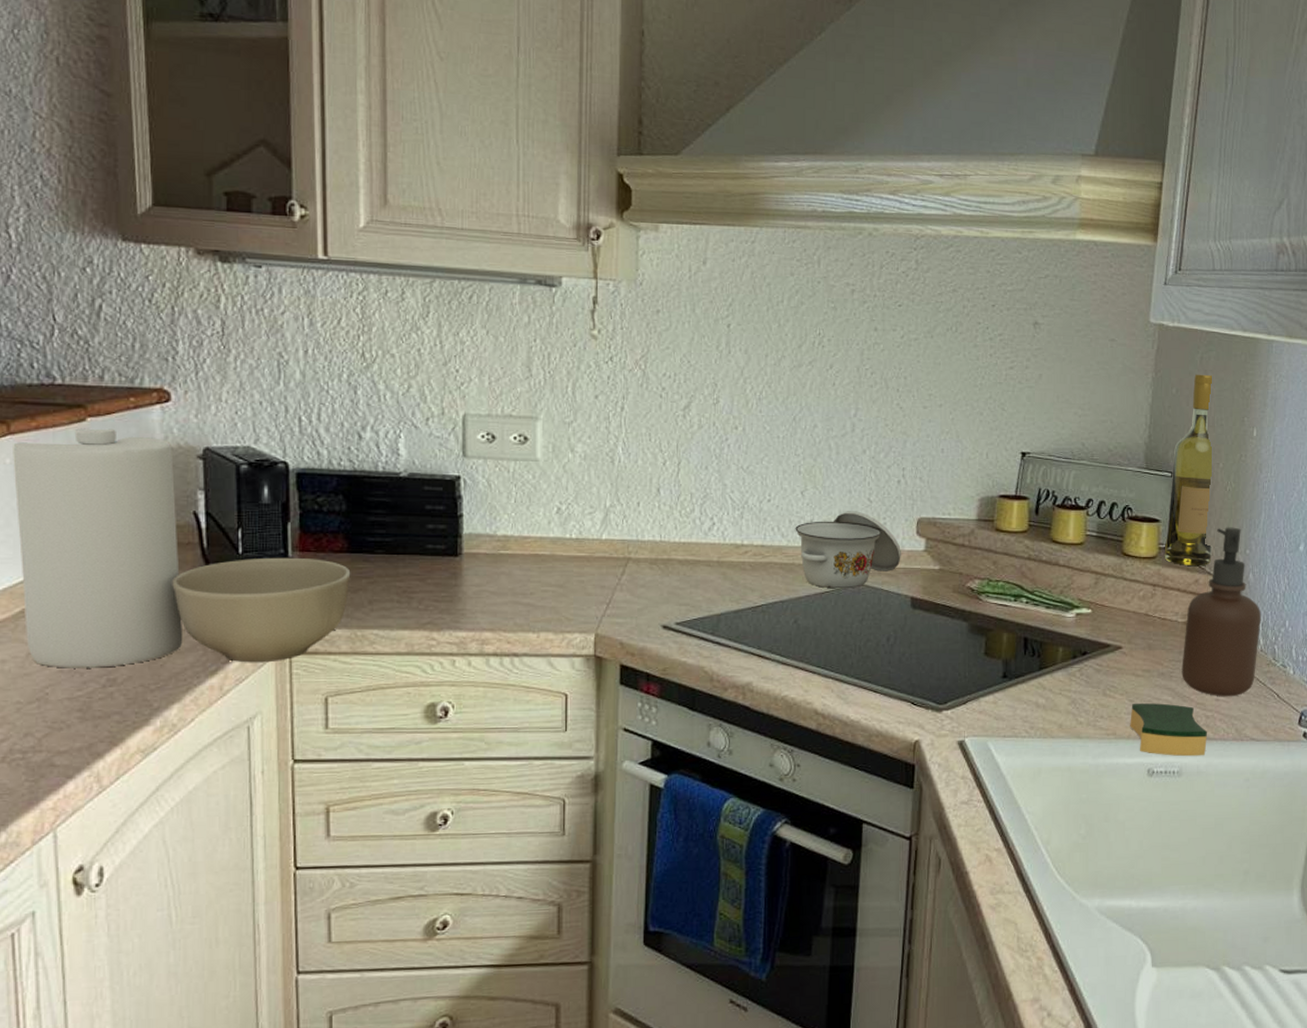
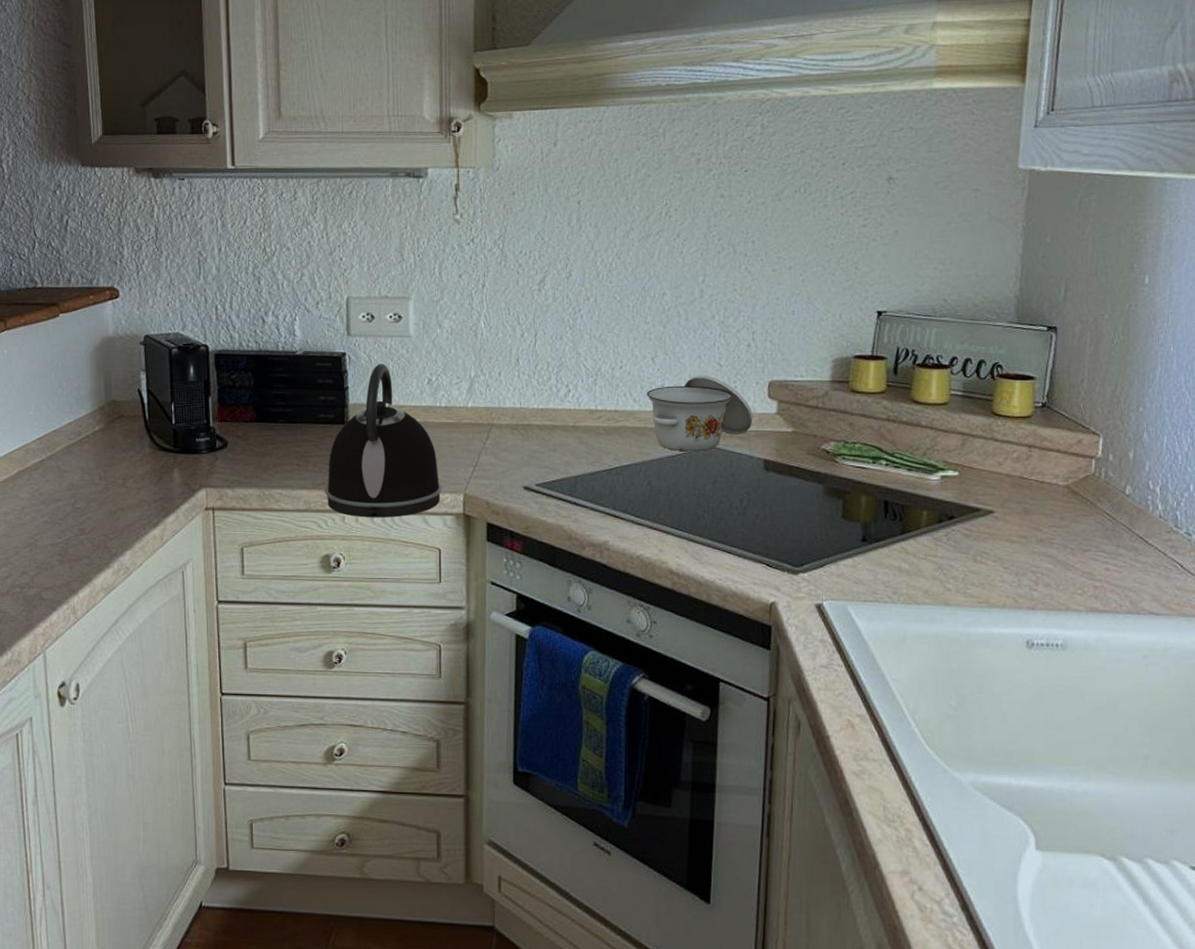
paper towel holder: present [13,428,183,668] -> none [9,322,133,520]
bowl: present [172,557,351,663] -> none [123,427,259,517]
kettle: none [431,490,570,661] -> present [325,364,442,518]
sponge: present [1130,703,1208,757] -> none [1005,571,1097,629]
bottle: present [1164,374,1214,567] -> none [1040,219,1098,426]
soap dispenser: present [1182,527,1262,697] -> none [1064,383,1160,566]

